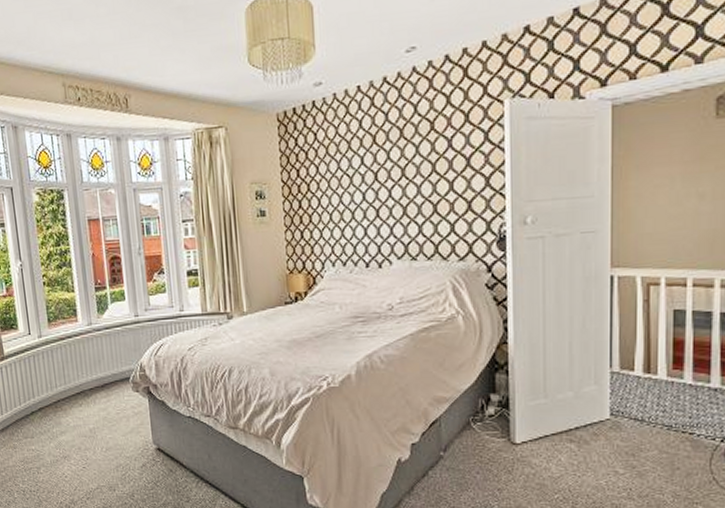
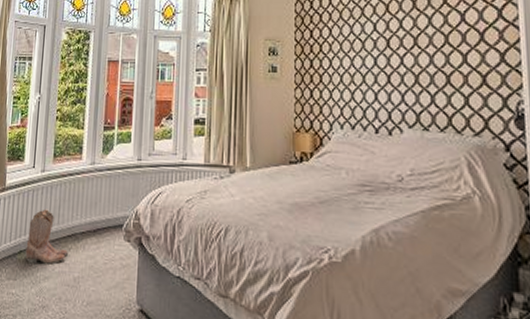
boots: none [35,371,81,422] -> present [25,209,69,264]

